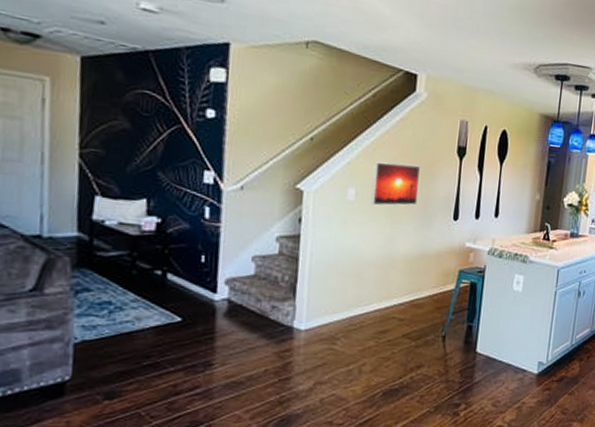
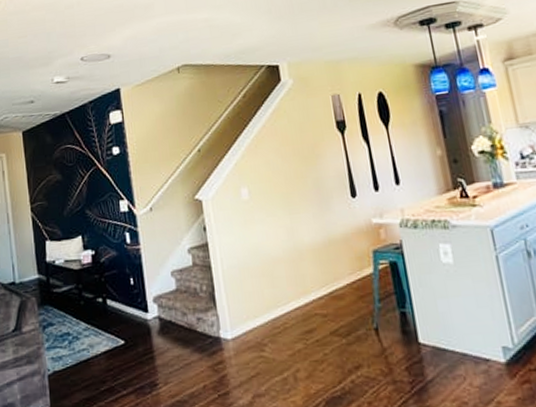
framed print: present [371,161,421,206] -> none [258,150,310,200]

